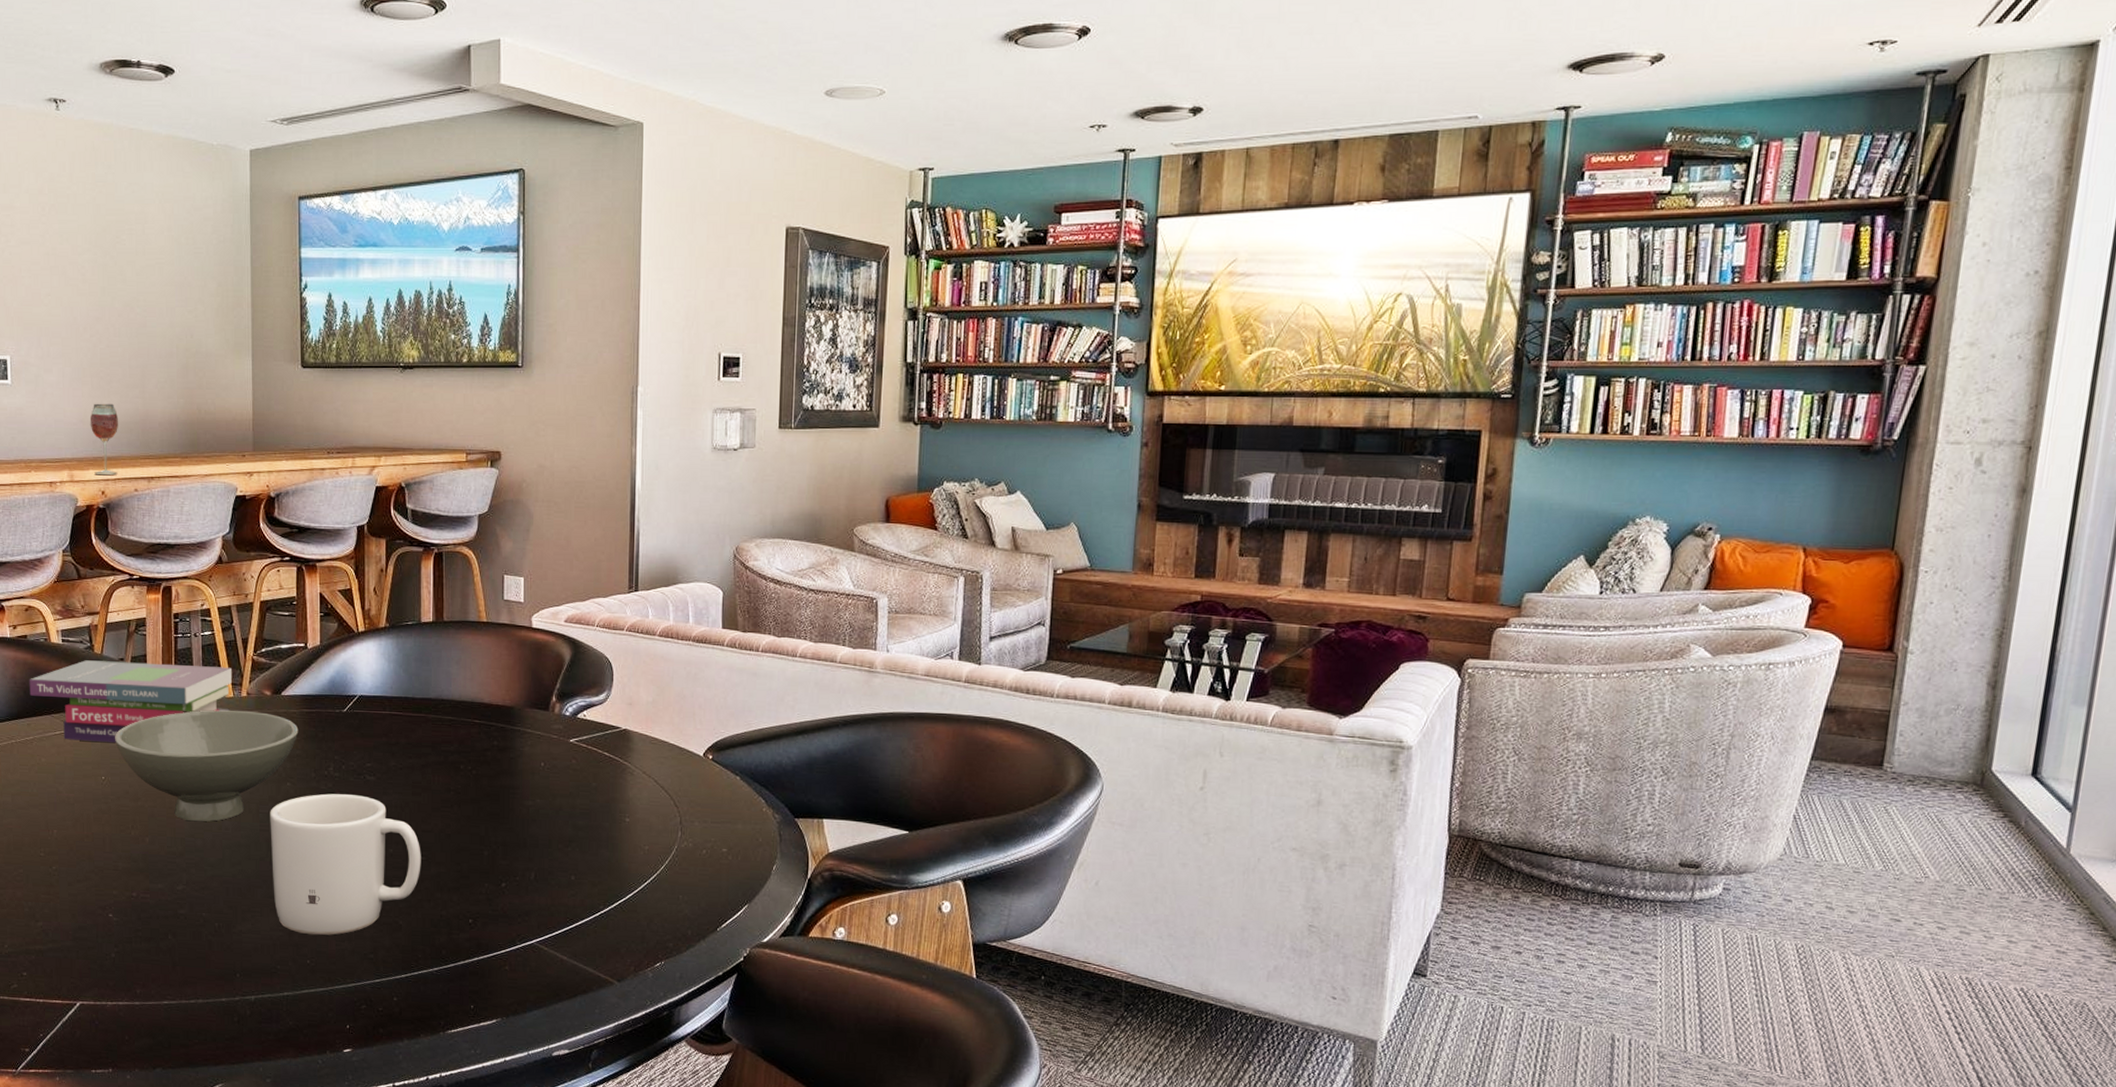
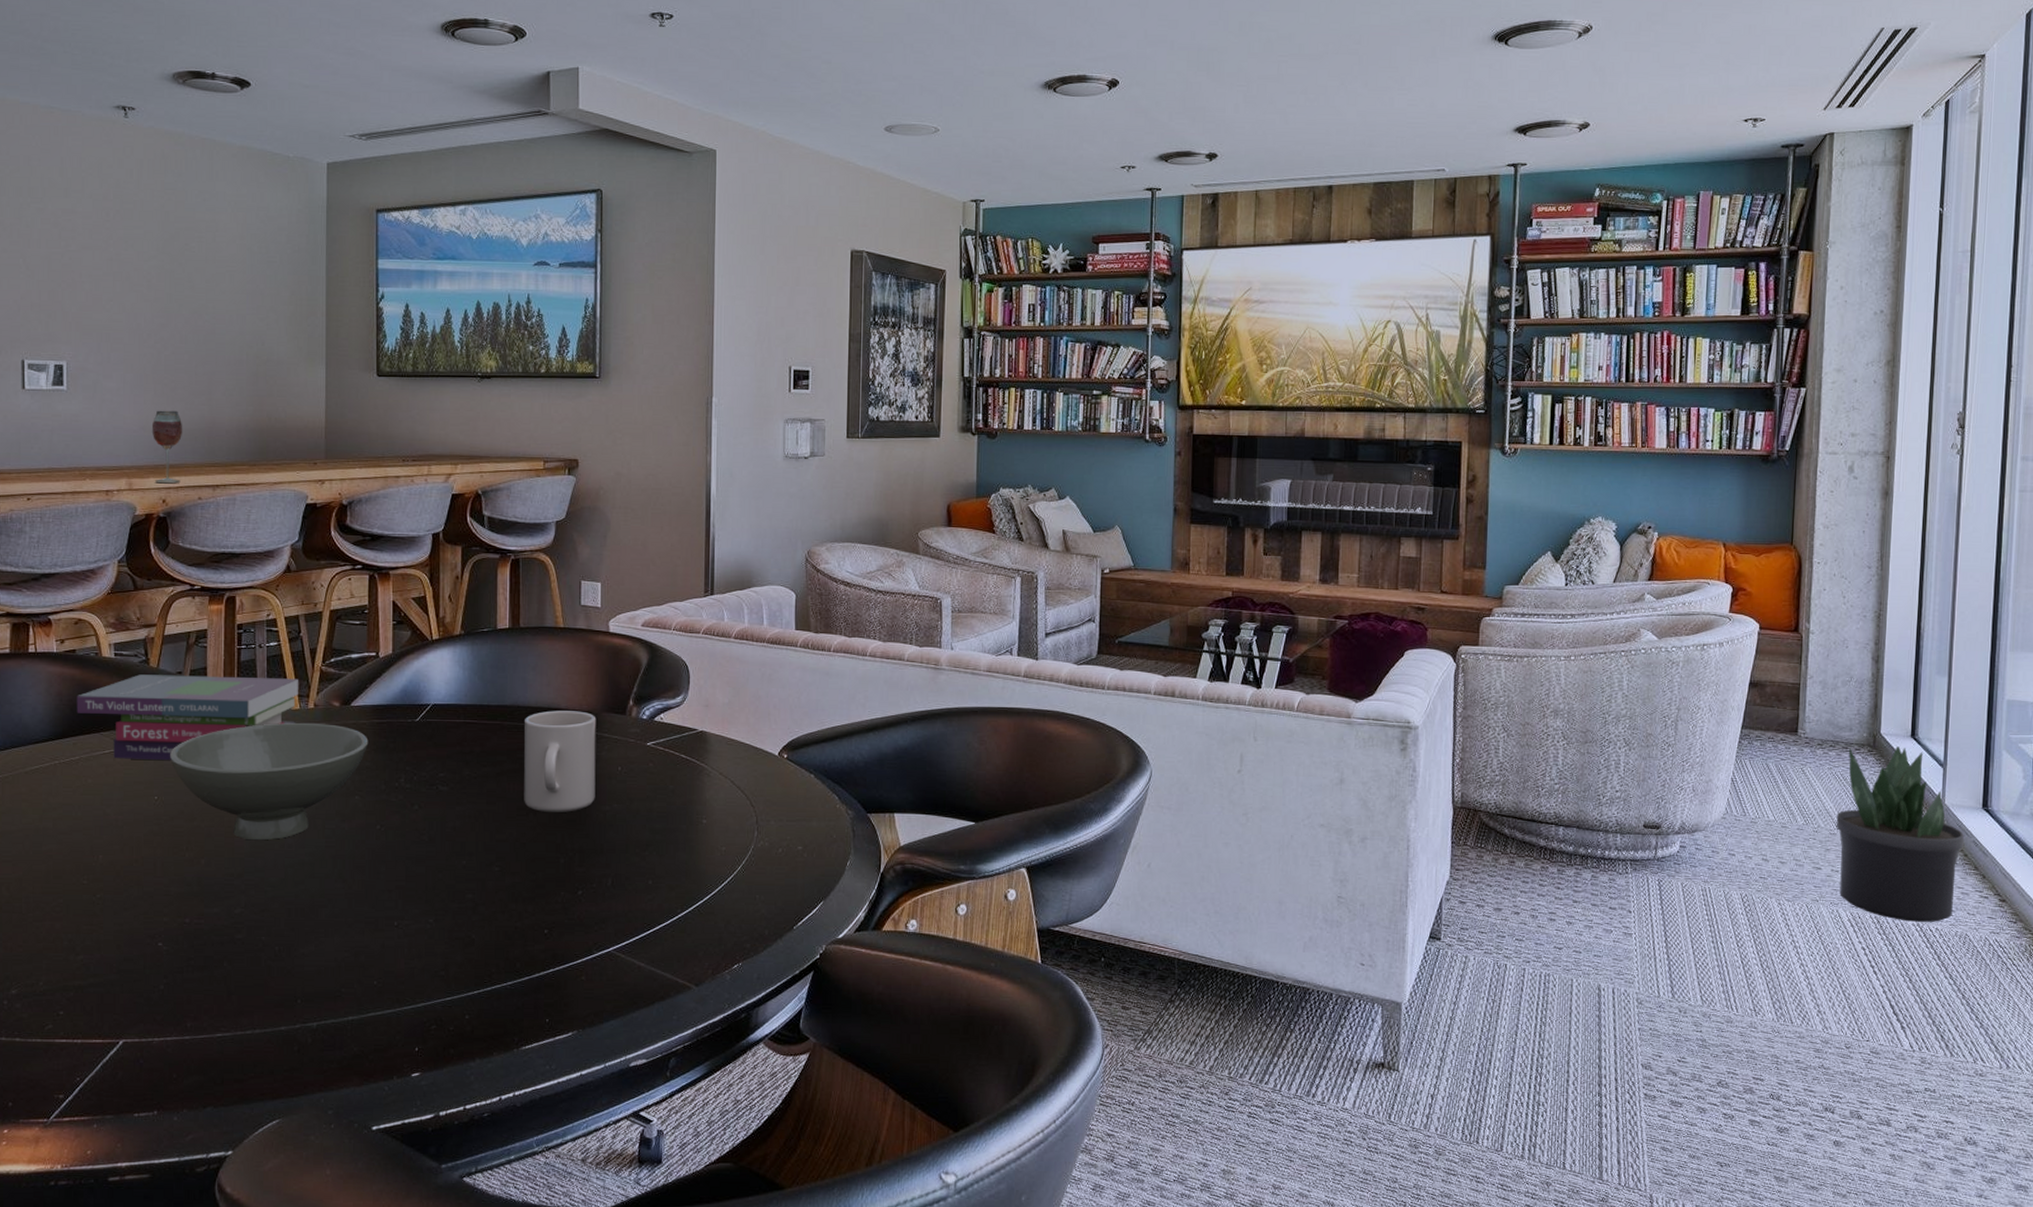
mug: present [270,793,421,935] -> none [336,806,496,955]
cup: none [448,705,519,806] -> present [523,710,596,813]
planter: none [1922,786,2092,988] -> present [1836,746,1964,922]

